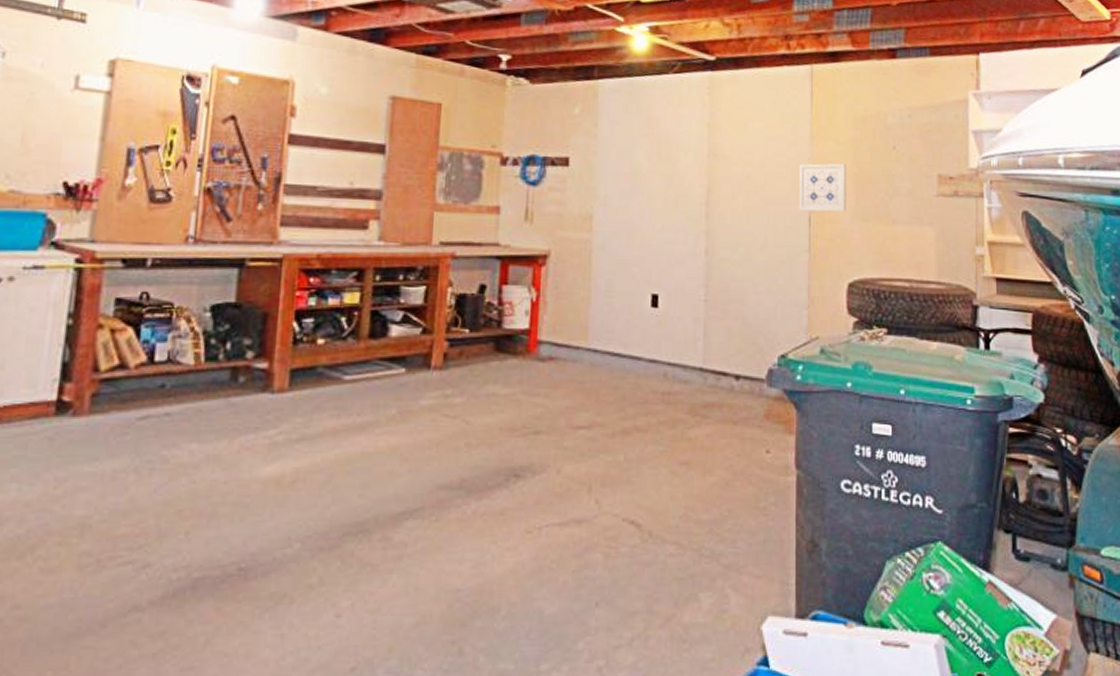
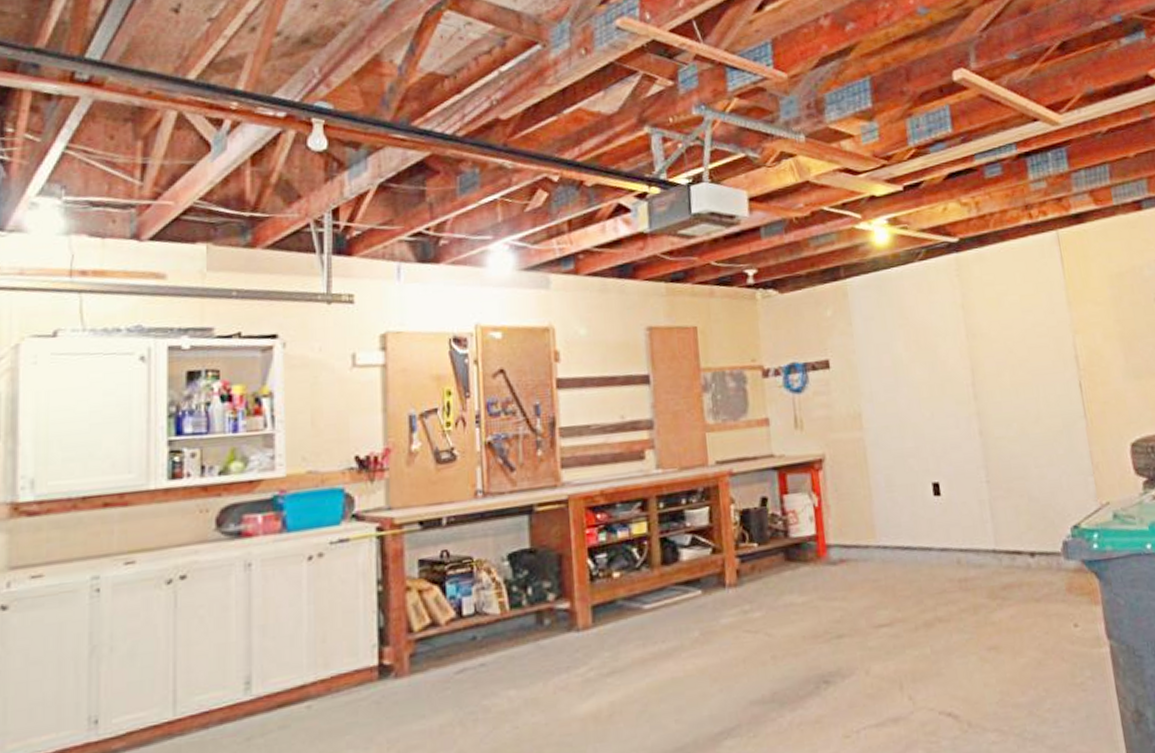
wall art: present [798,163,846,212] -> none [1061,323,1117,378]

